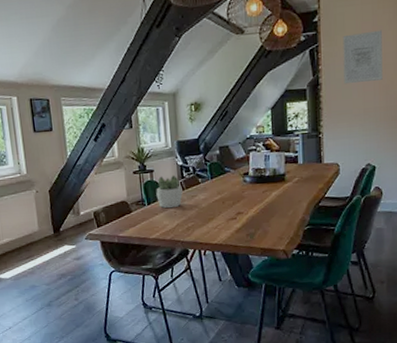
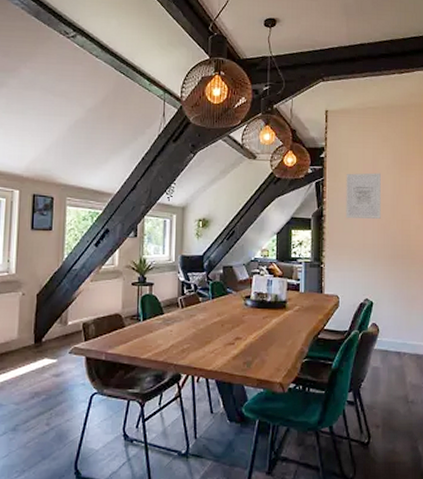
succulent plant: present [156,175,183,209] -> none [153,290,181,327]

